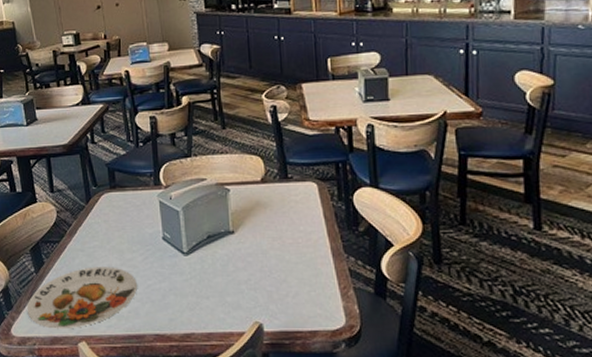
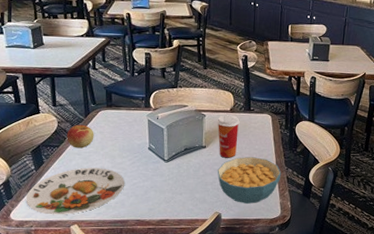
apple: none [67,212,98,243] -> present [67,124,94,148]
coffee cup: none [245,187,276,246] -> present [217,115,240,158]
cereal bowl: none [251,242,341,309] -> present [217,157,282,204]

